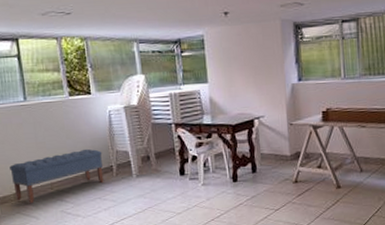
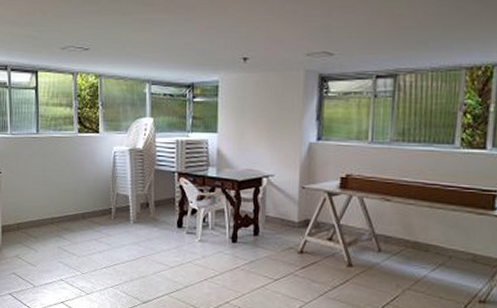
bench: present [9,149,104,204] -> none [17,187,103,236]

